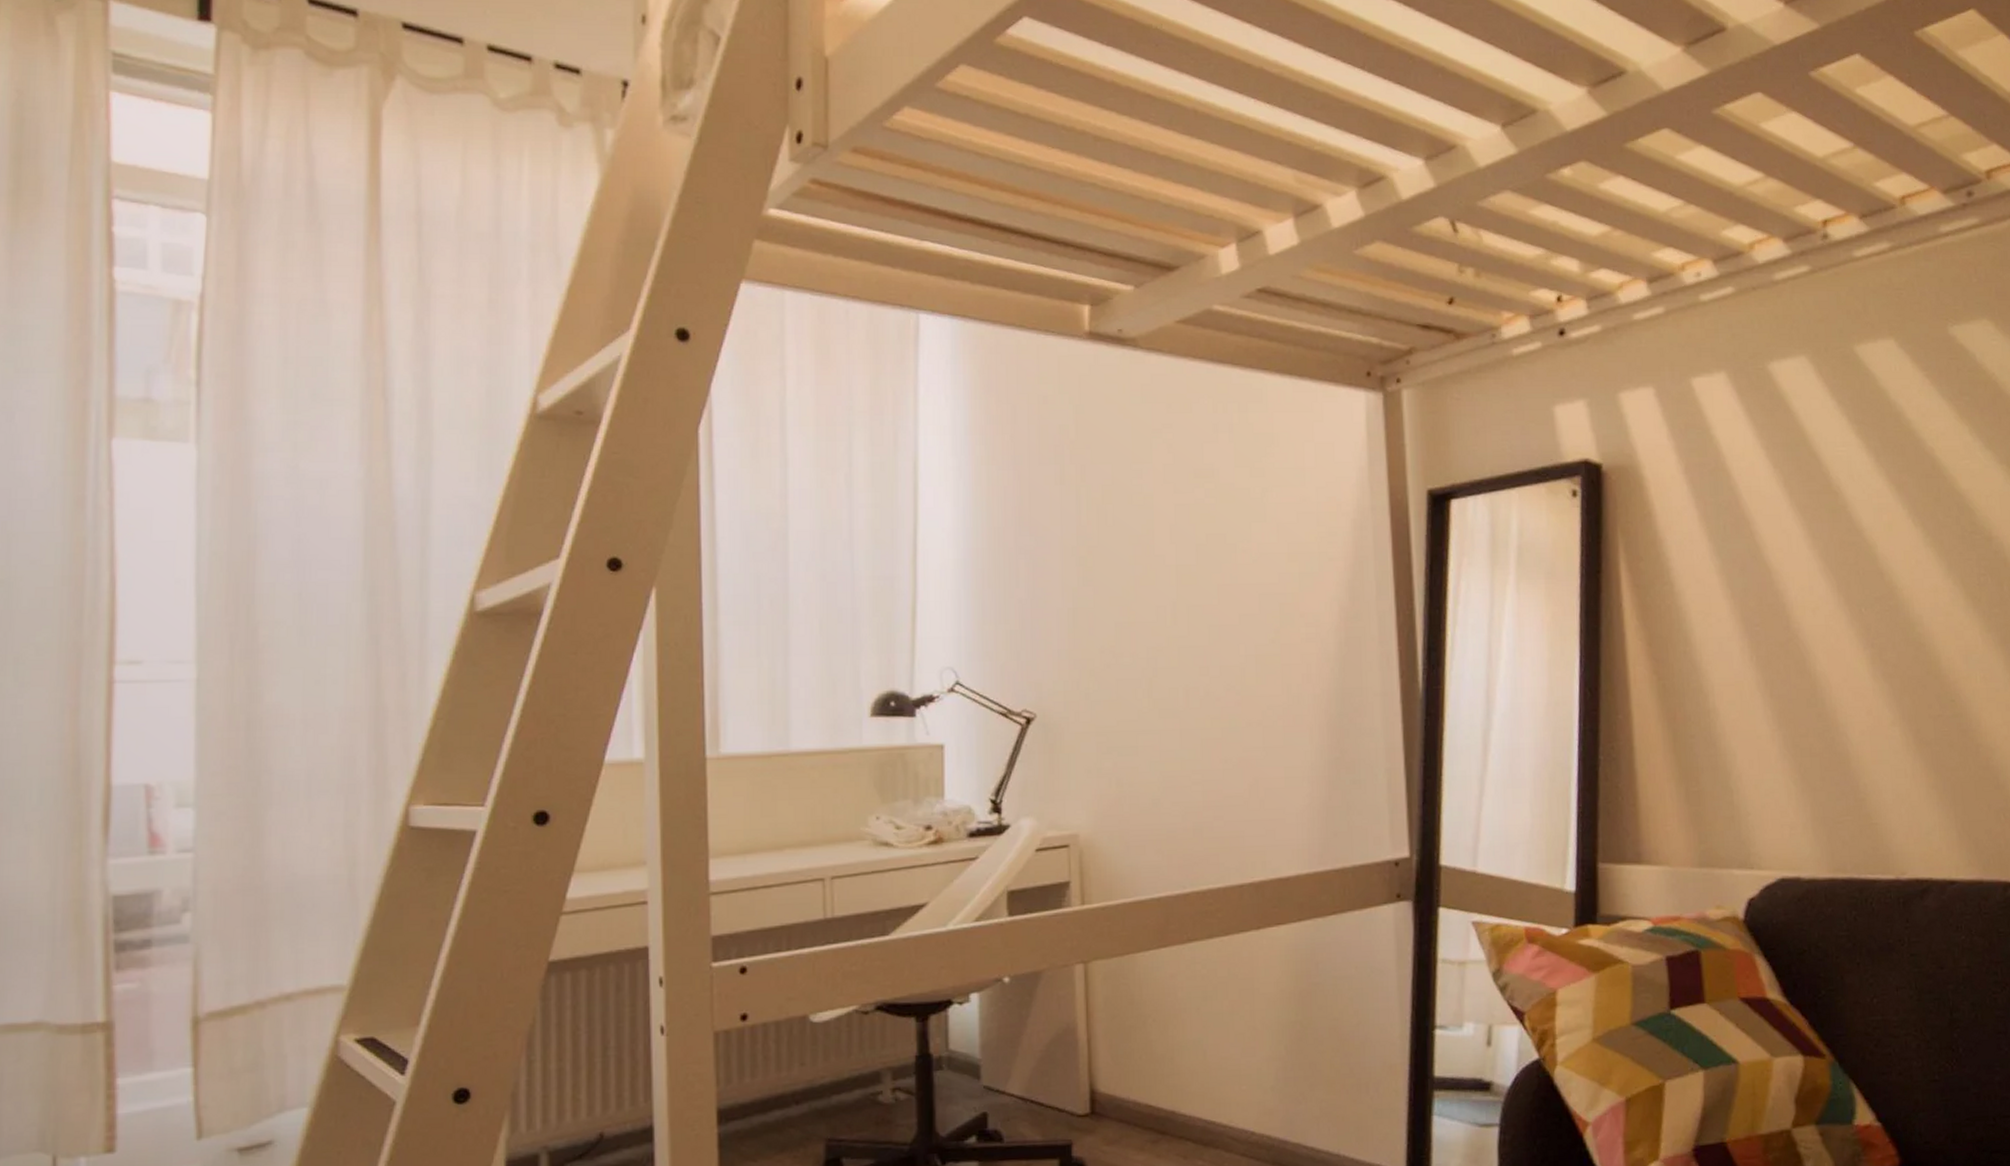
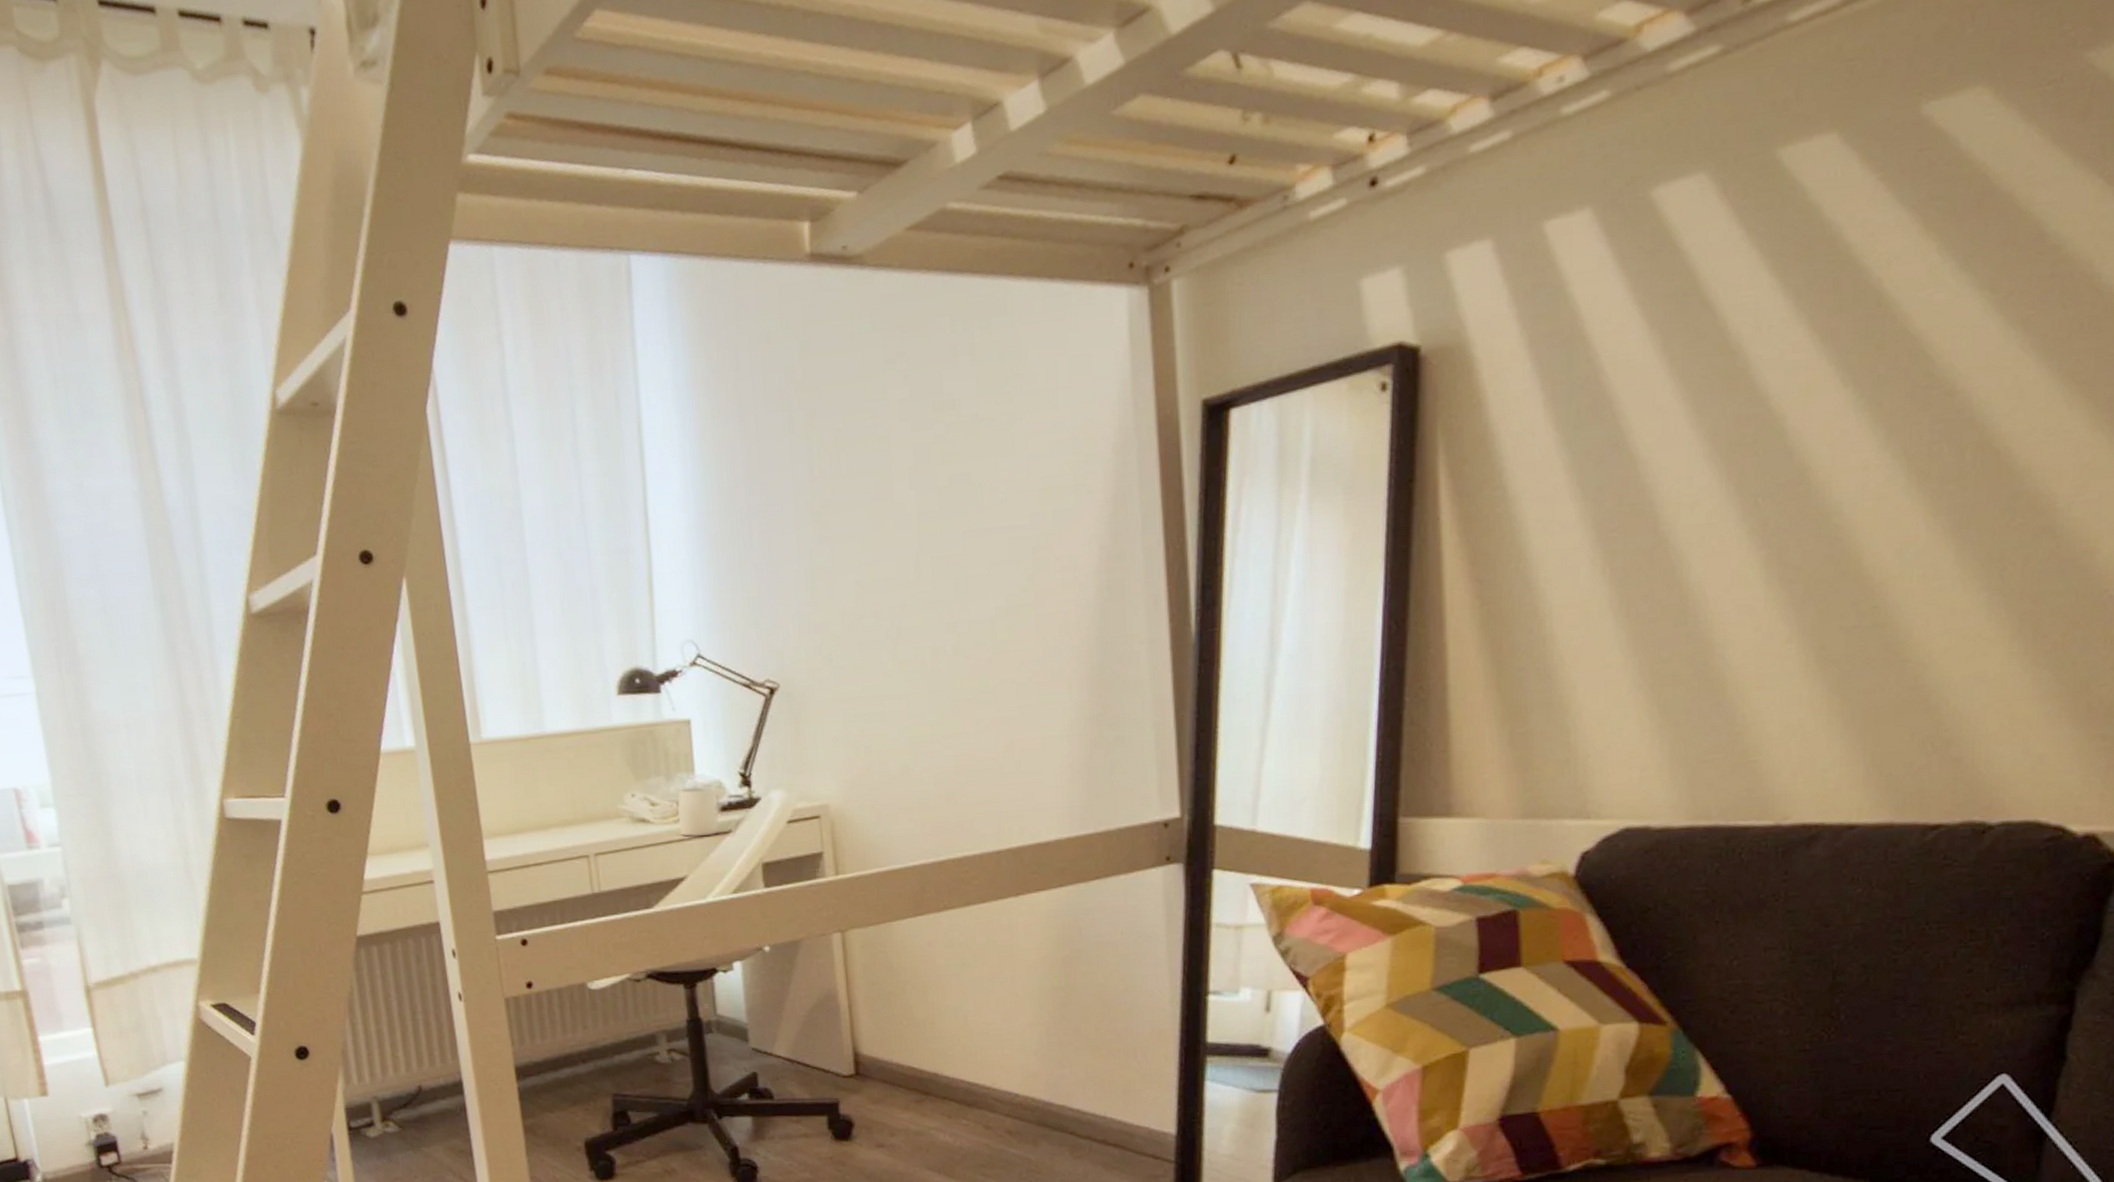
mug: none [923,812,967,862] -> present [677,787,719,837]

